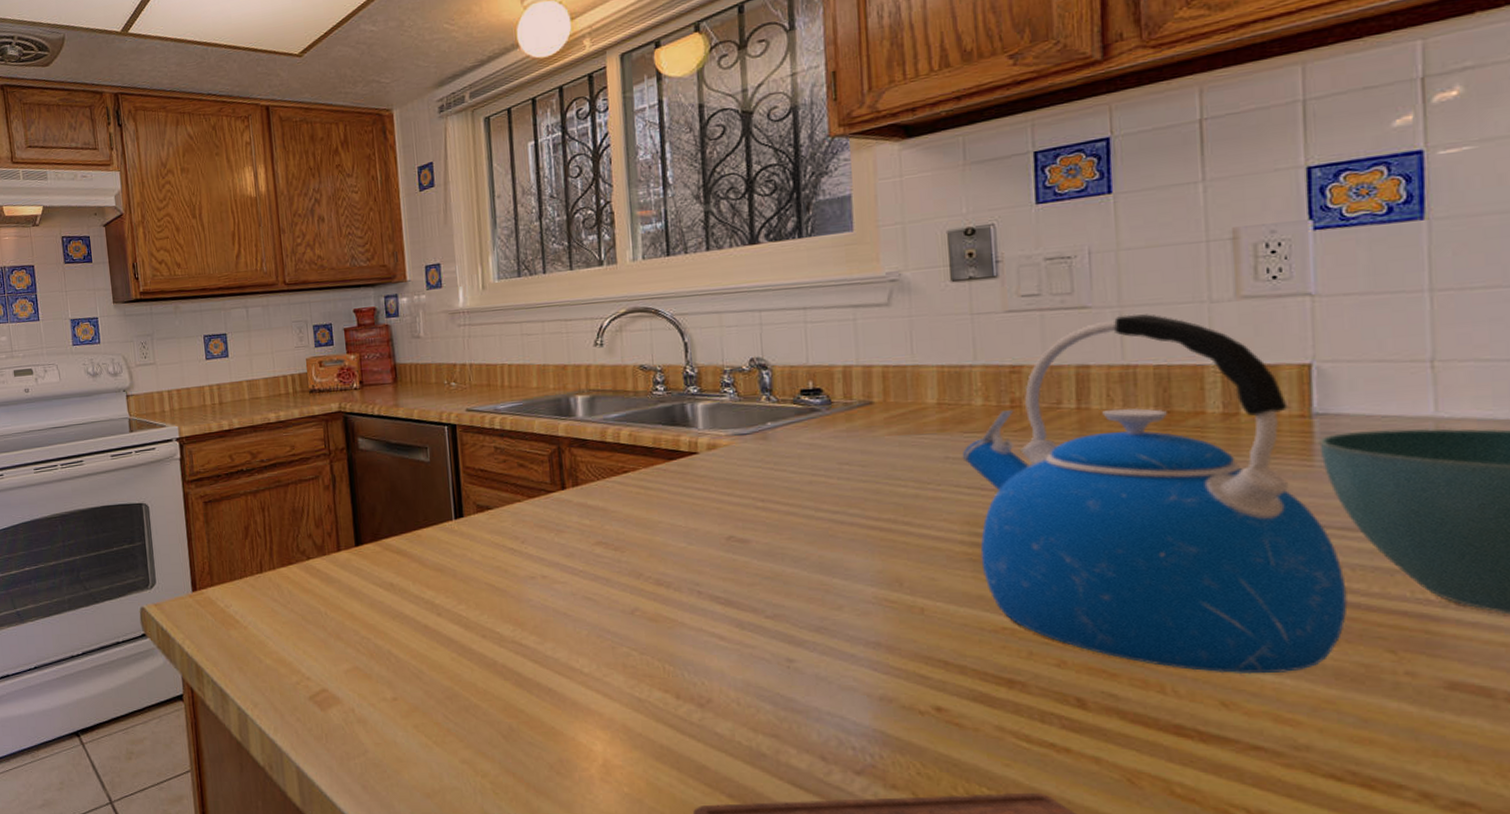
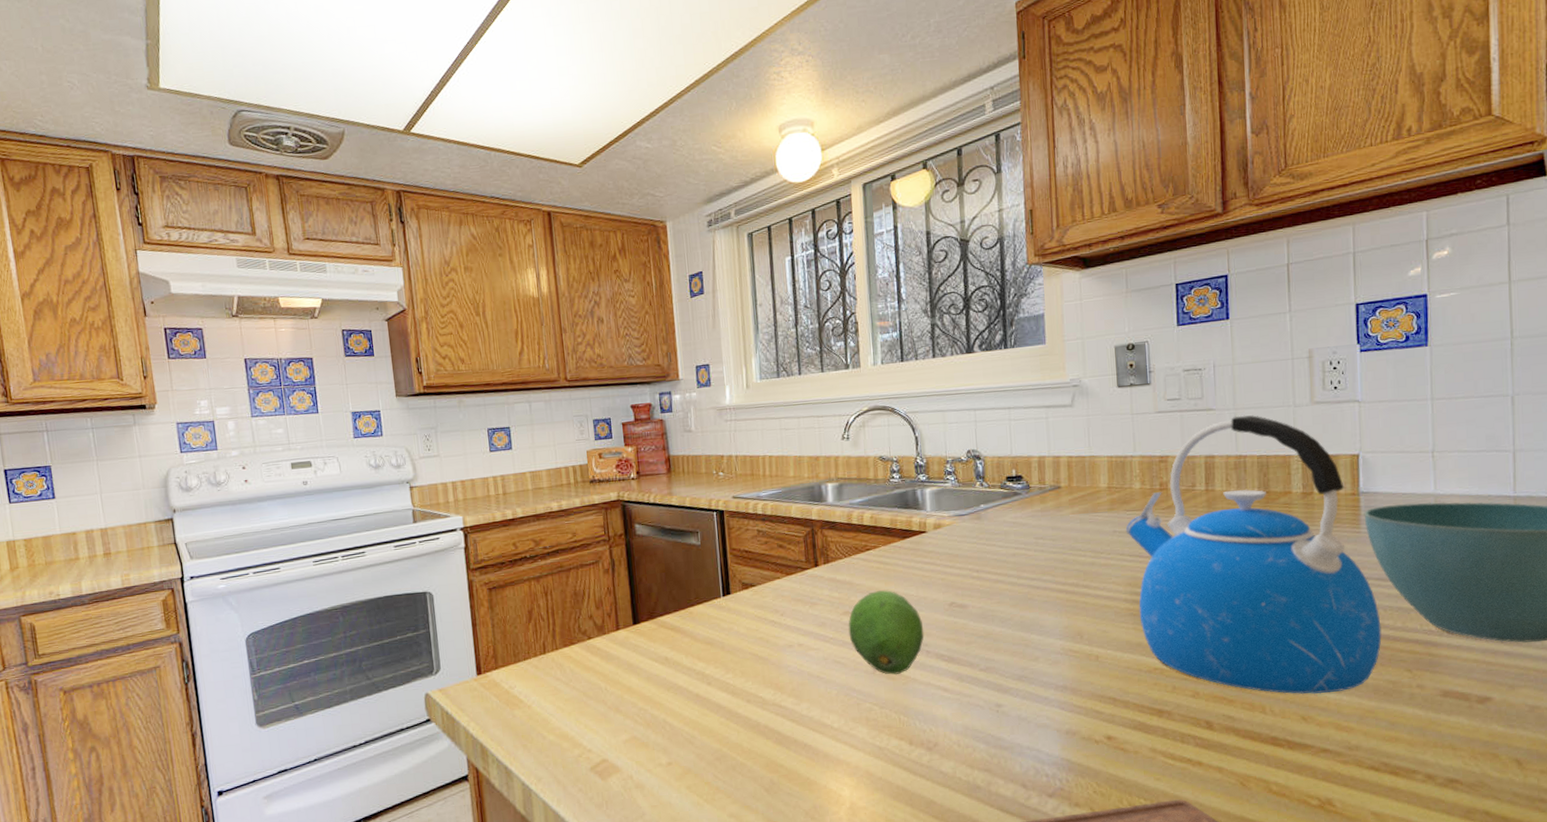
fruit: none [601,519,695,617] -> present [848,590,924,675]

